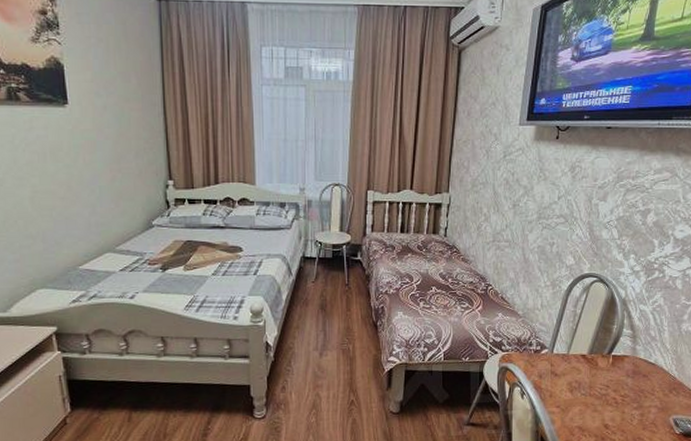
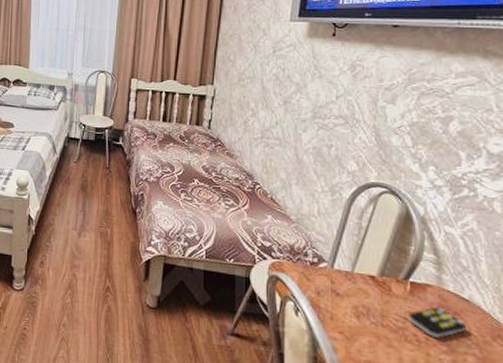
remote control: none [610,373,651,398] -> present [408,307,466,338]

